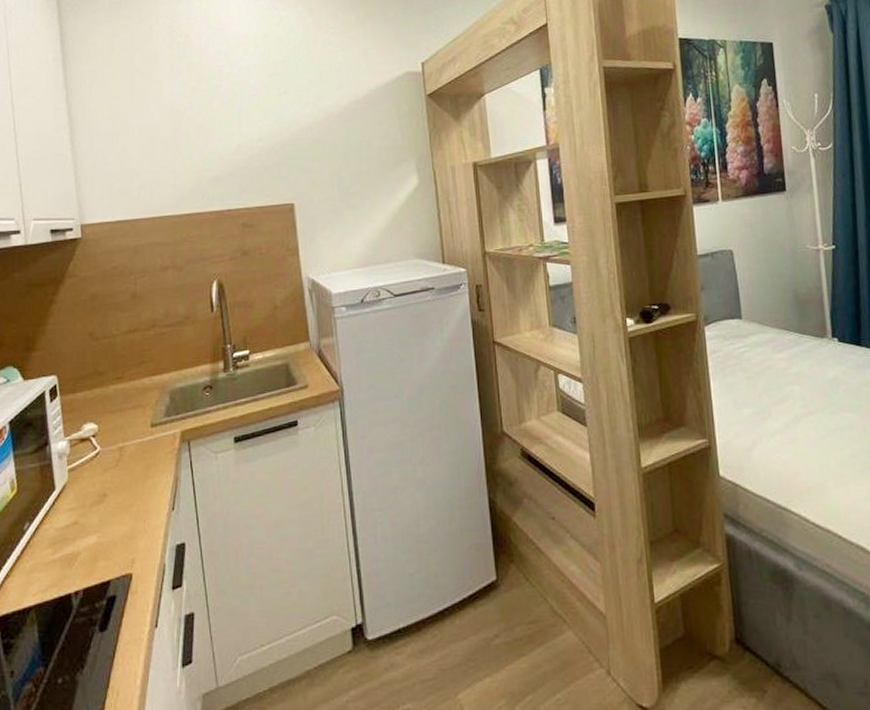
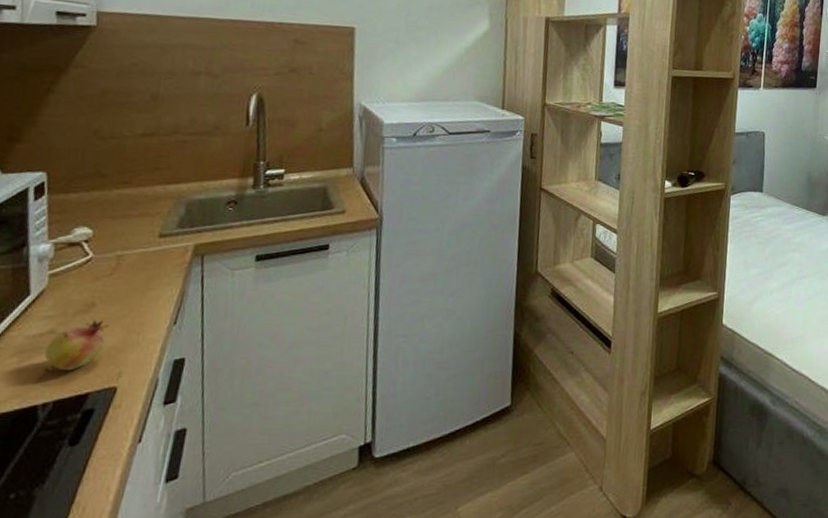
fruit: none [72,509,119,562] -> present [43,319,109,372]

